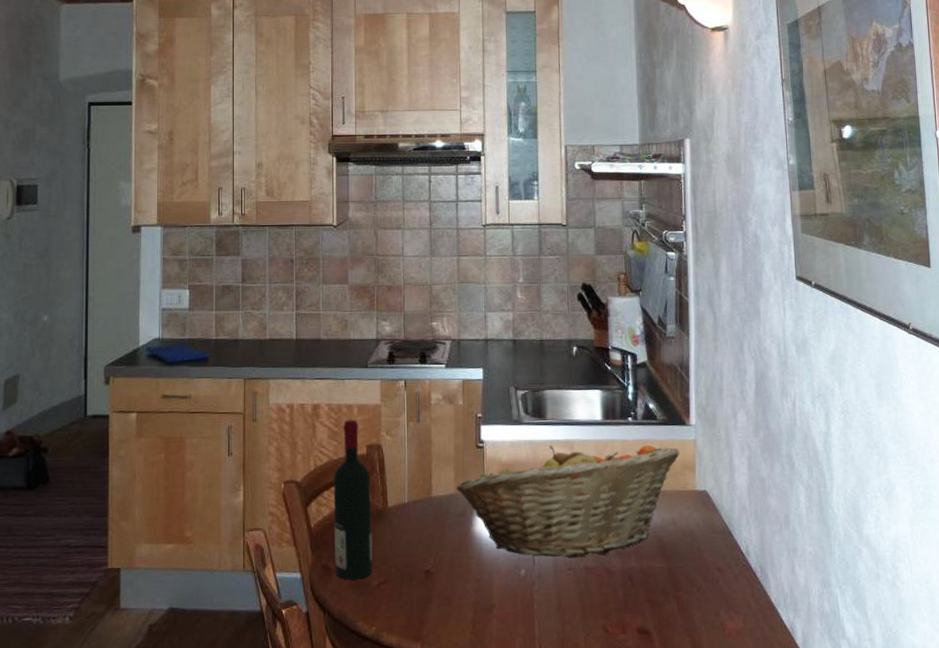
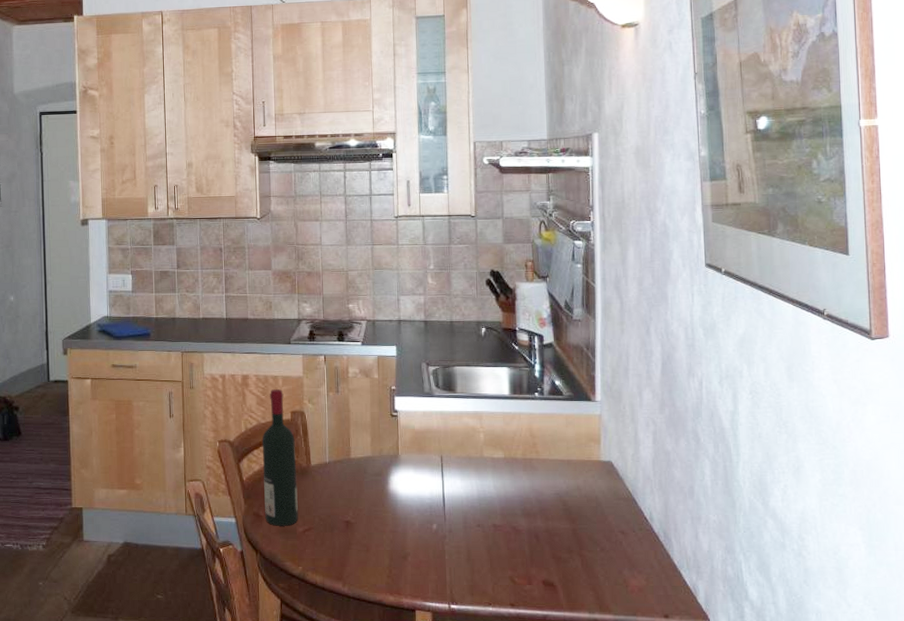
fruit basket: present [457,445,680,558] -> none [373,416,585,516]

